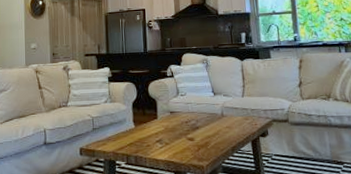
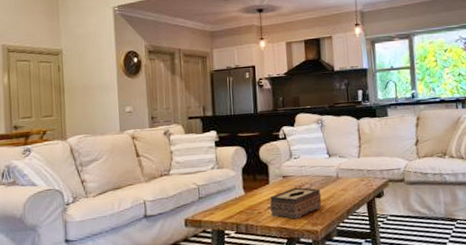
tissue box: none [158,123,208,154] -> present [270,187,322,220]

